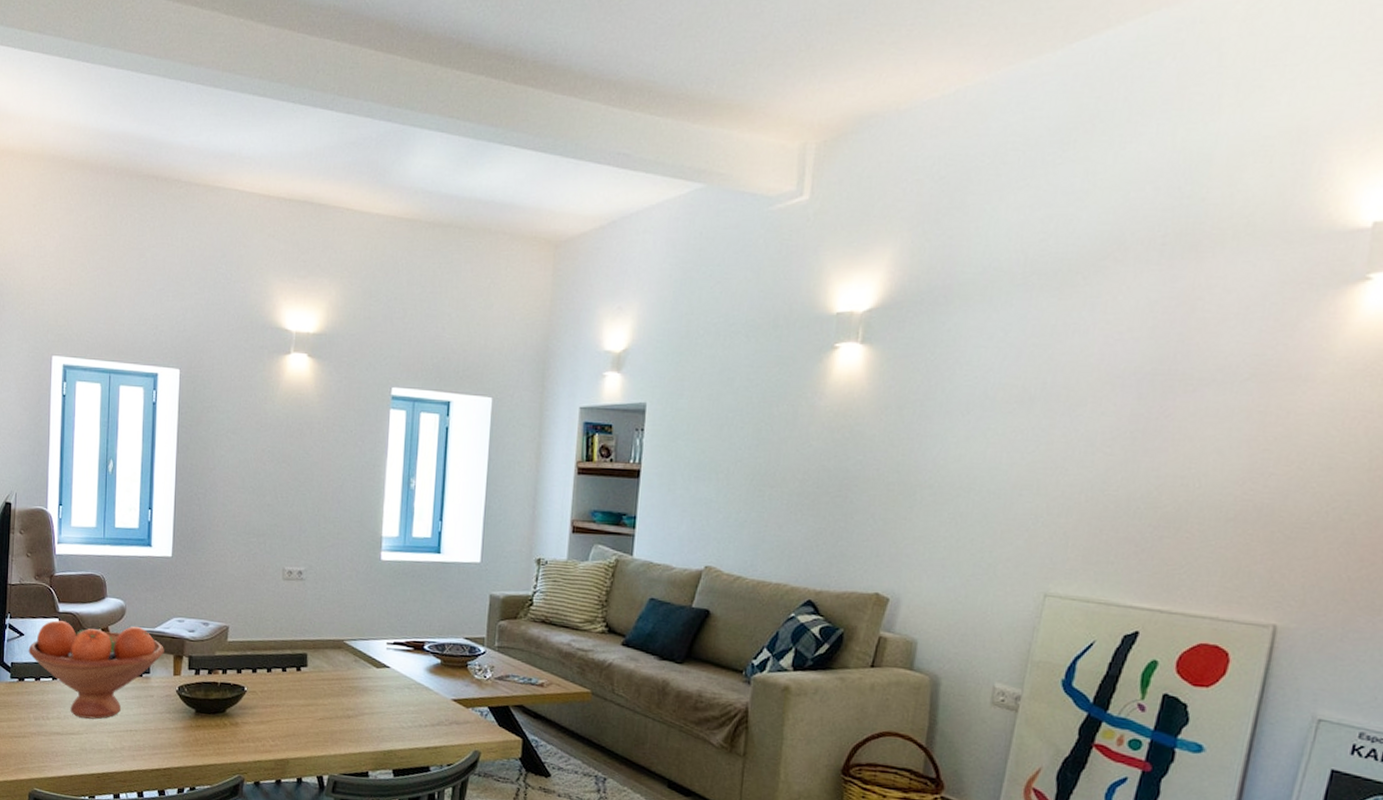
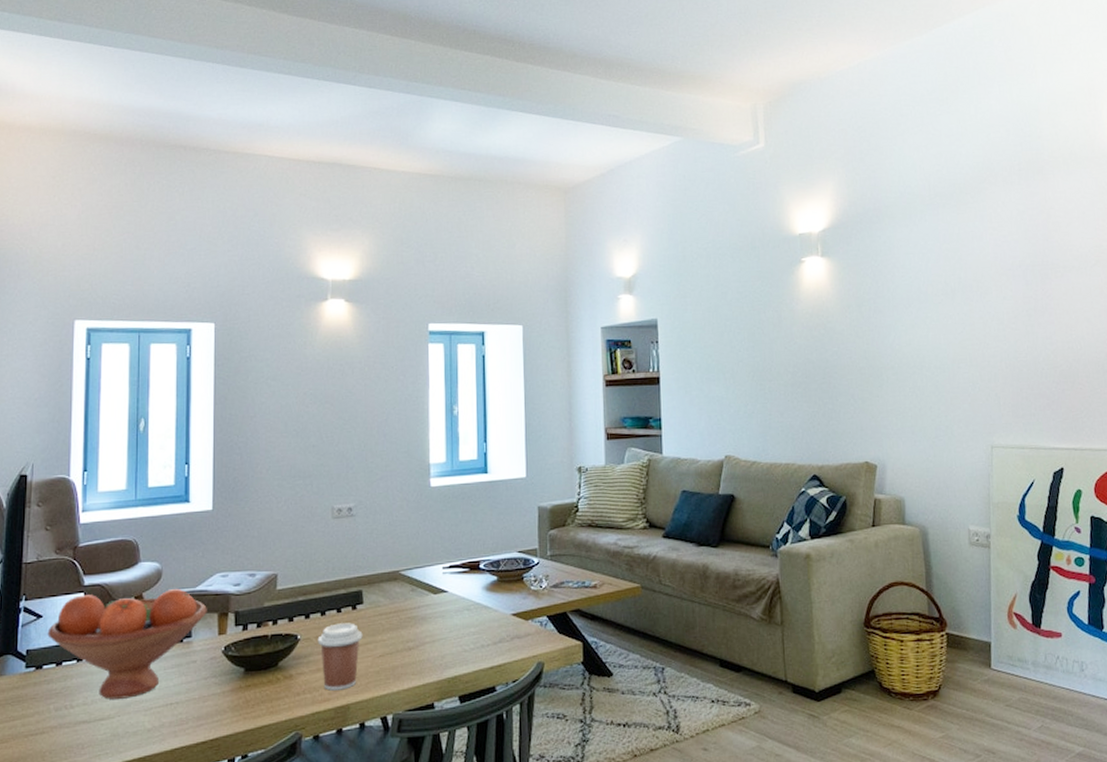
coffee cup: none [262,681,305,745] -> present [317,623,363,691]

